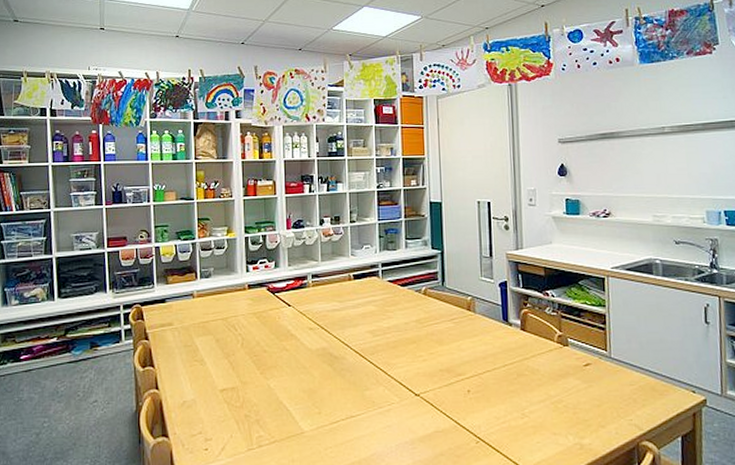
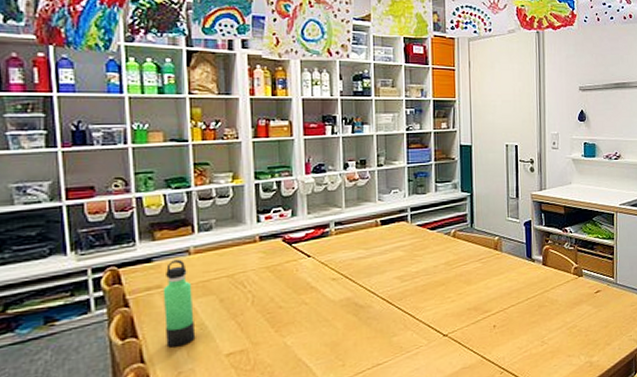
thermos bottle: none [173,302,197,378] -> present [163,259,196,348]

